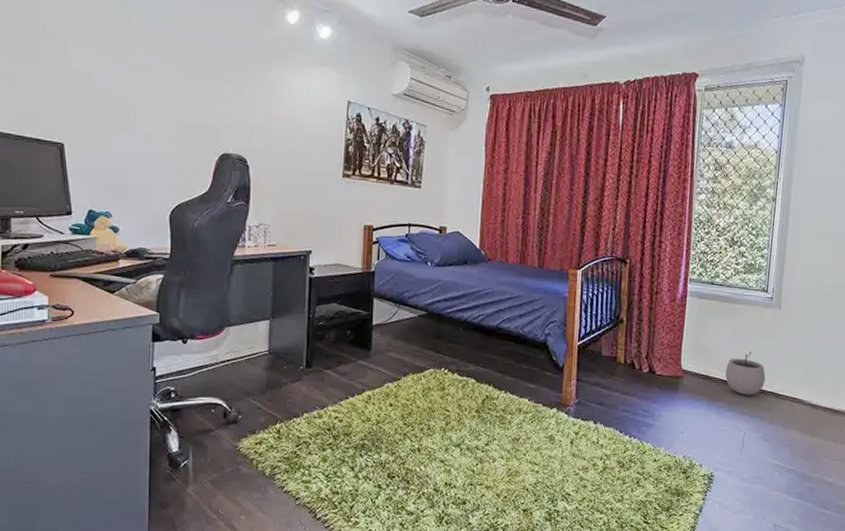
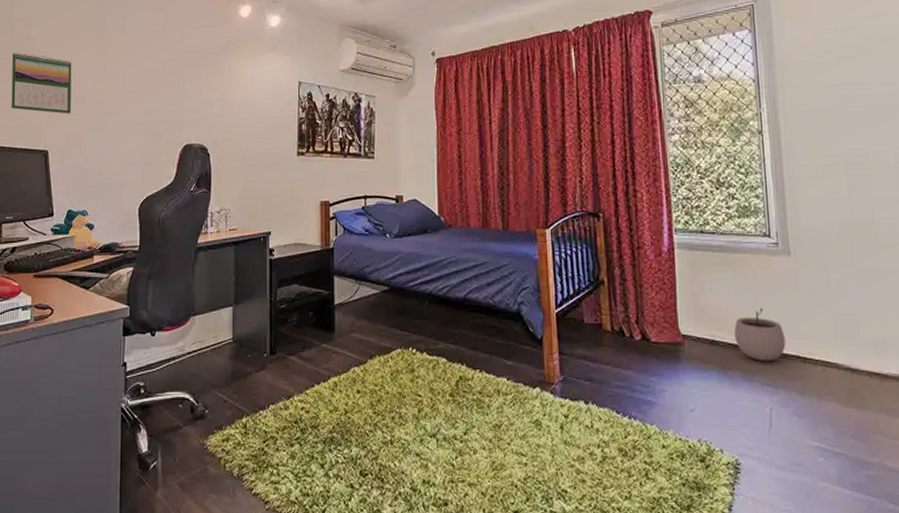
calendar: none [17,27,91,106] -> present [11,52,72,114]

